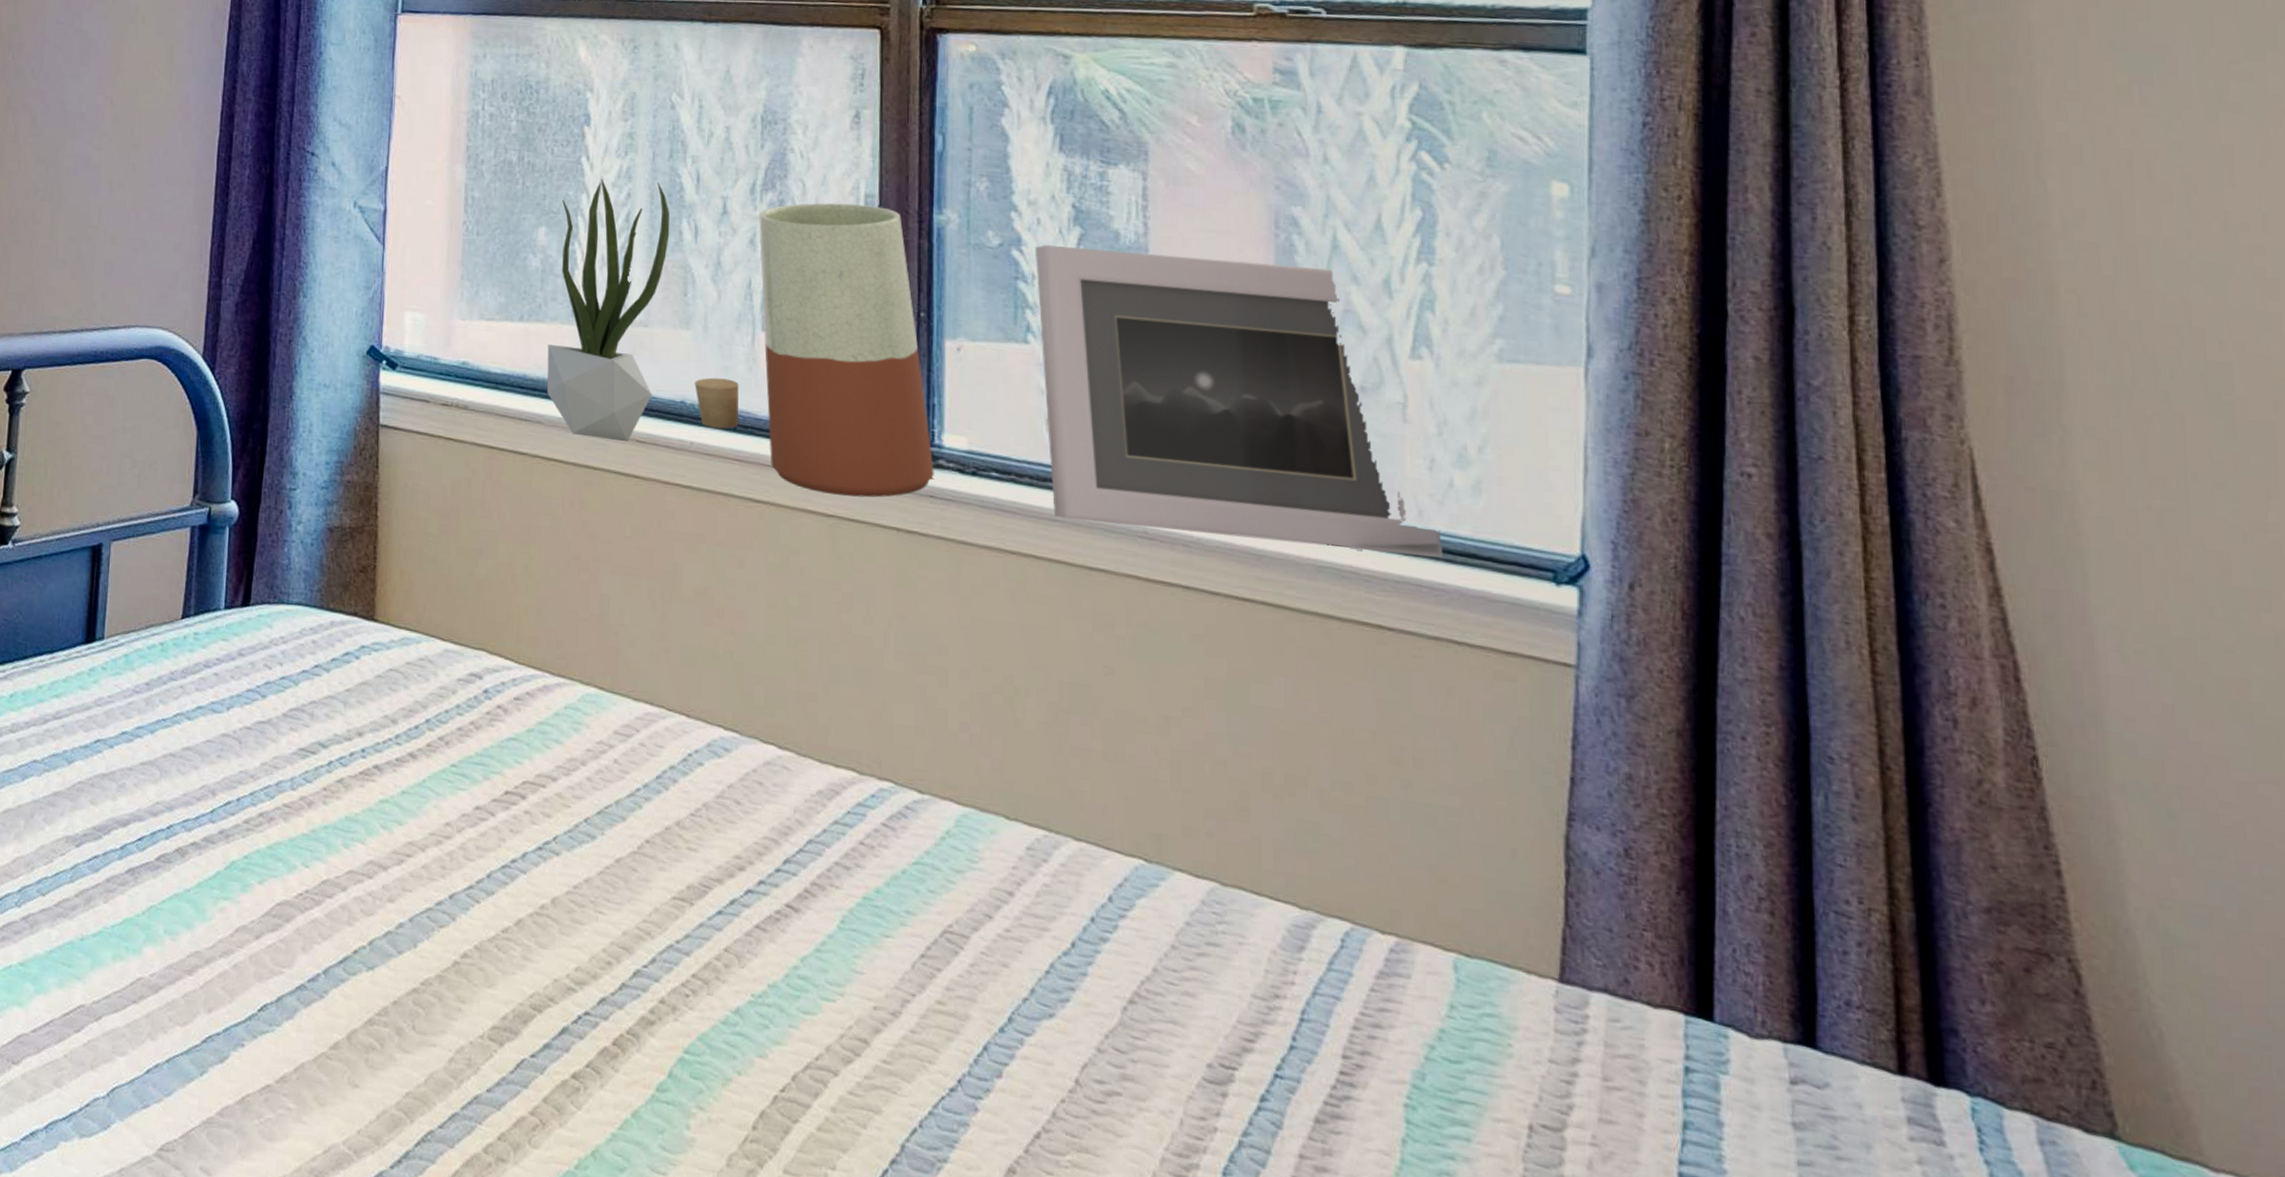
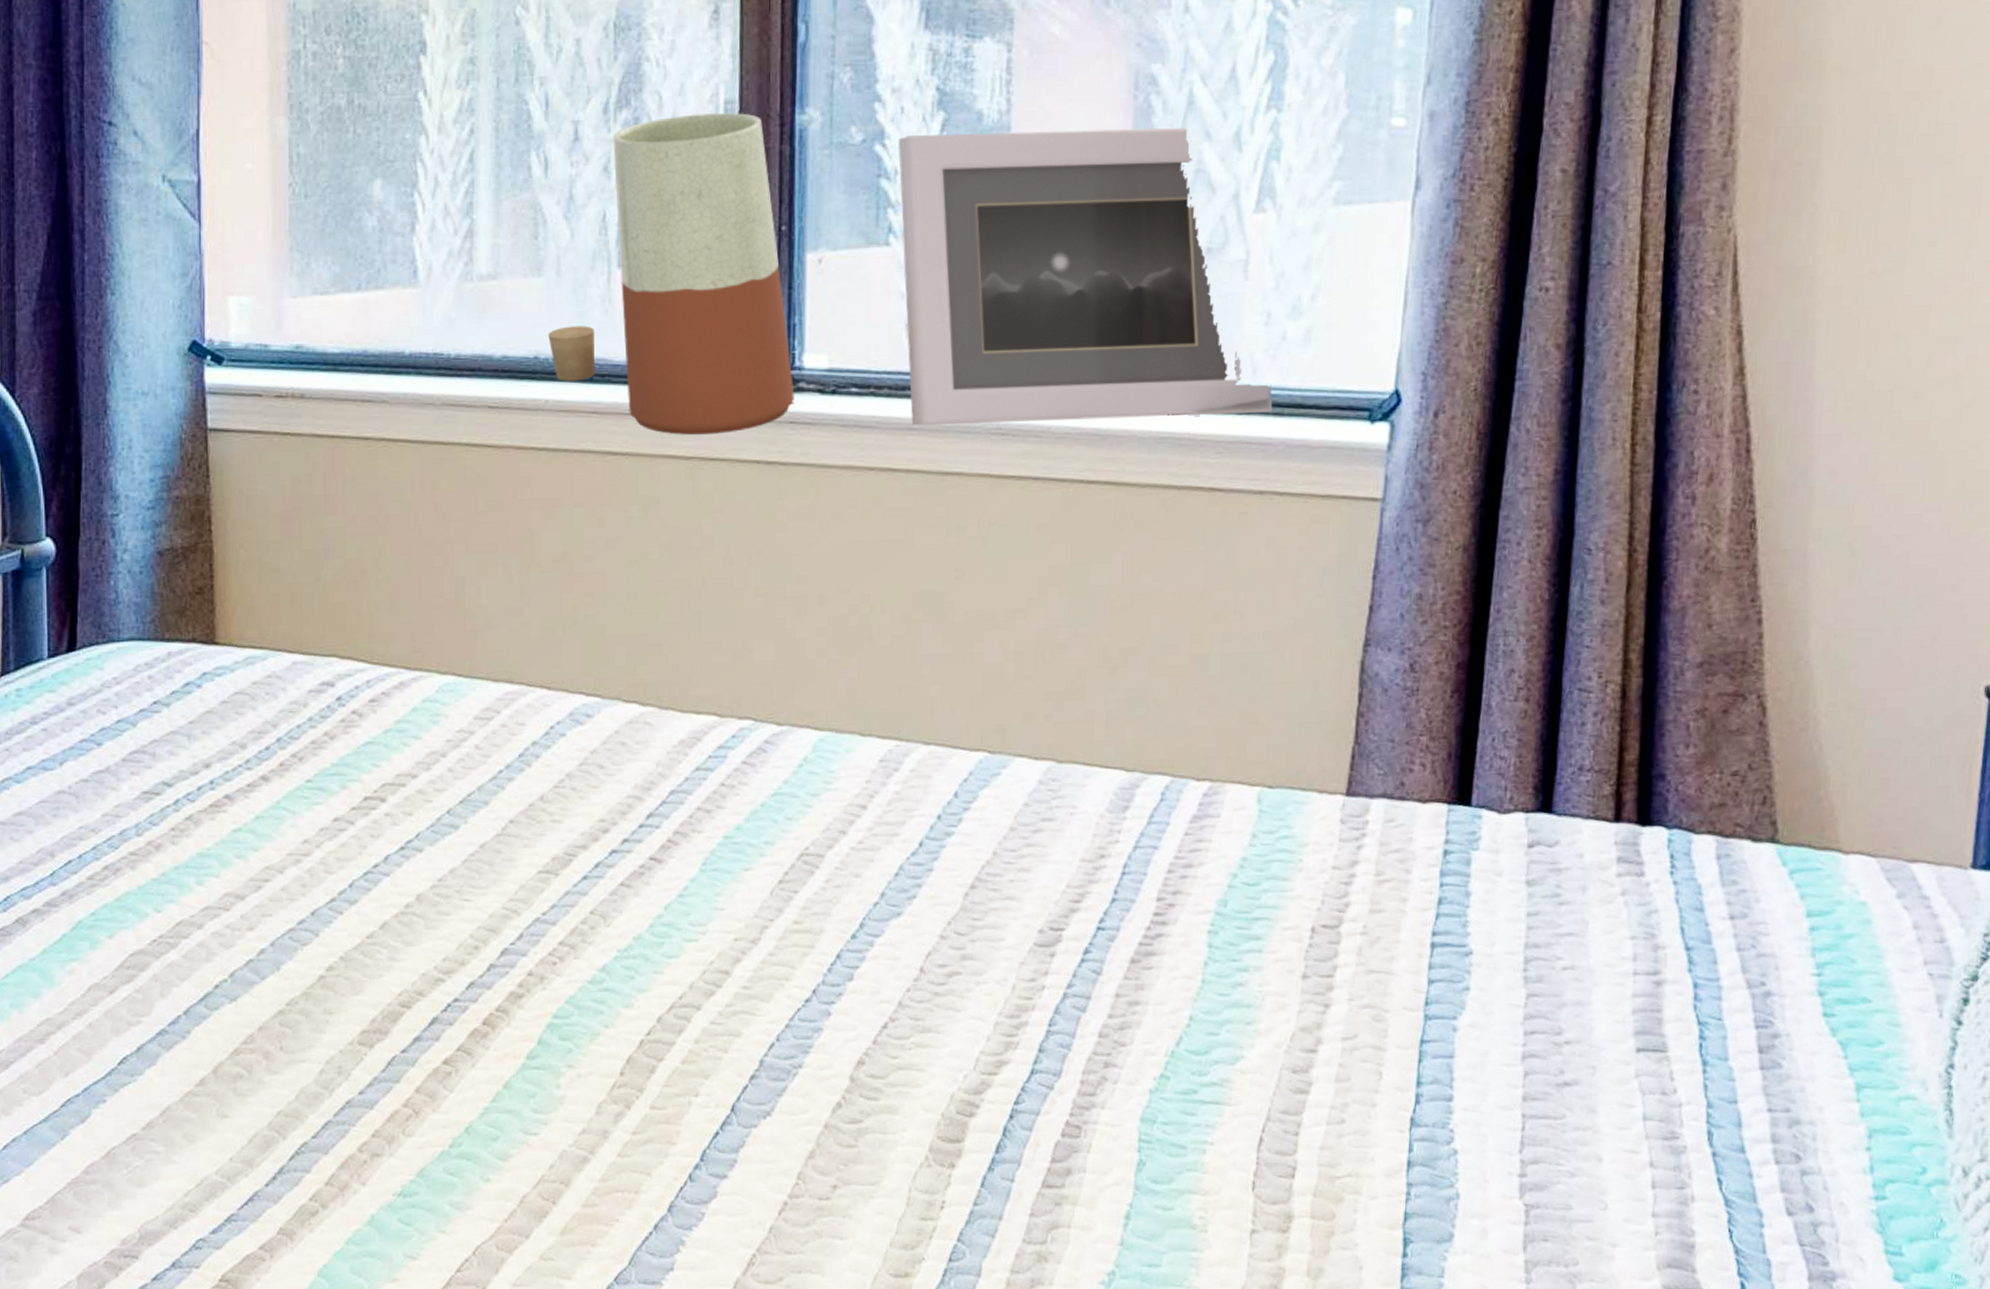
potted plant: present [546,178,670,442] -> none [389,112,518,410]

